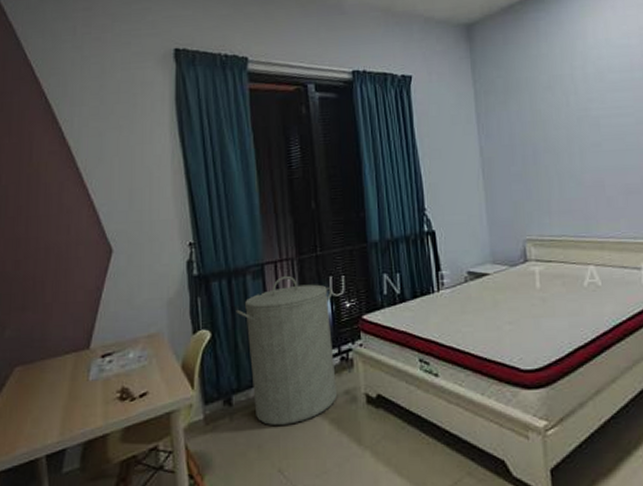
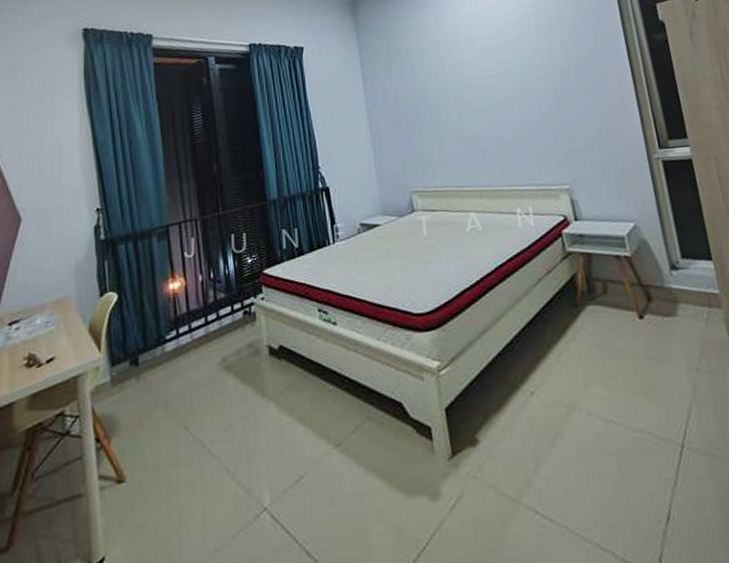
laundry hamper: present [236,275,337,425] -> none [142,235,240,383]

